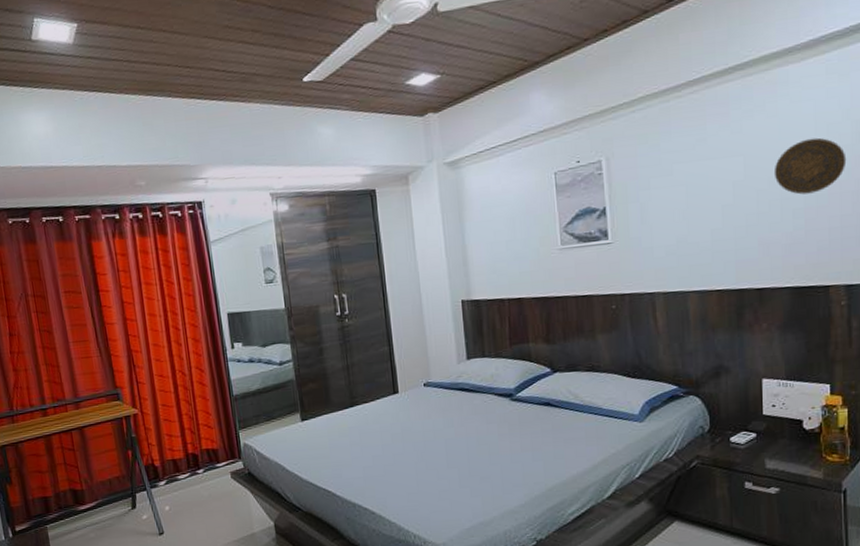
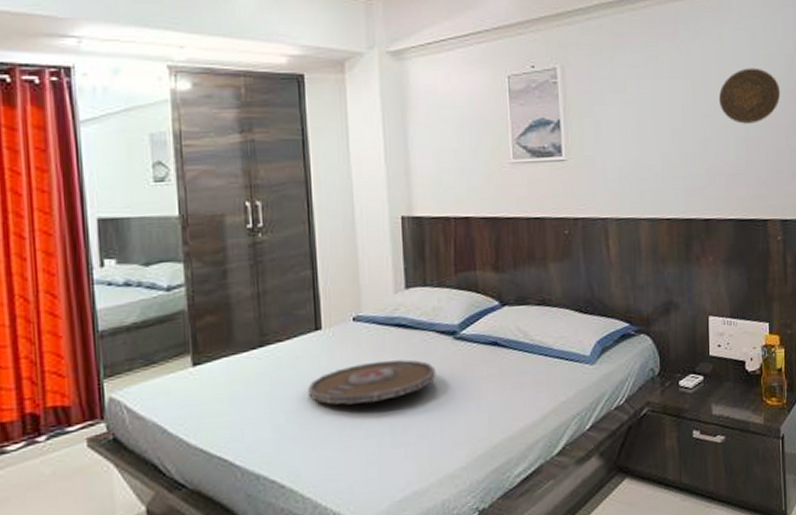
serving tray: none [390,417,496,452] -> present [308,359,436,405]

